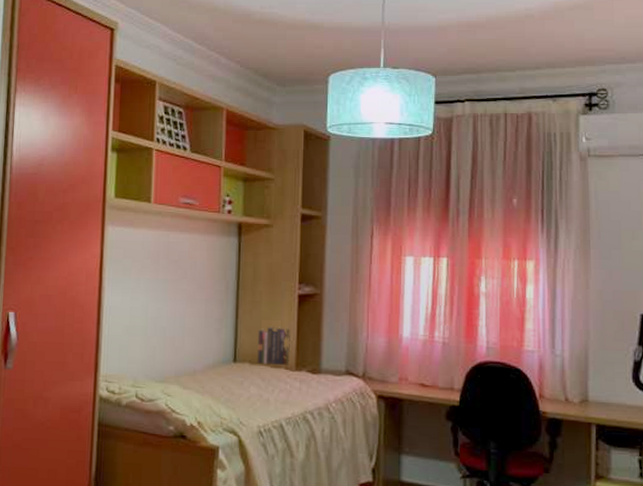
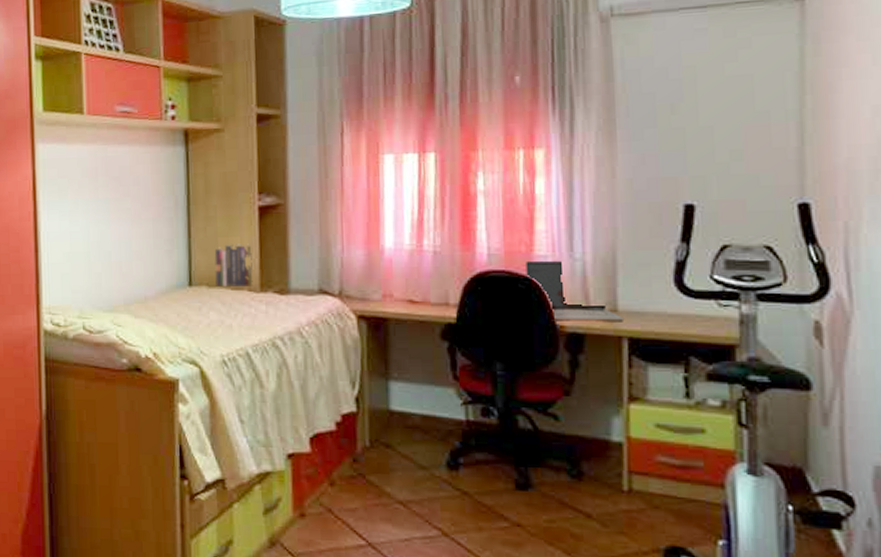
laptop: none [517,354,594,410] -> present [526,260,625,321]

